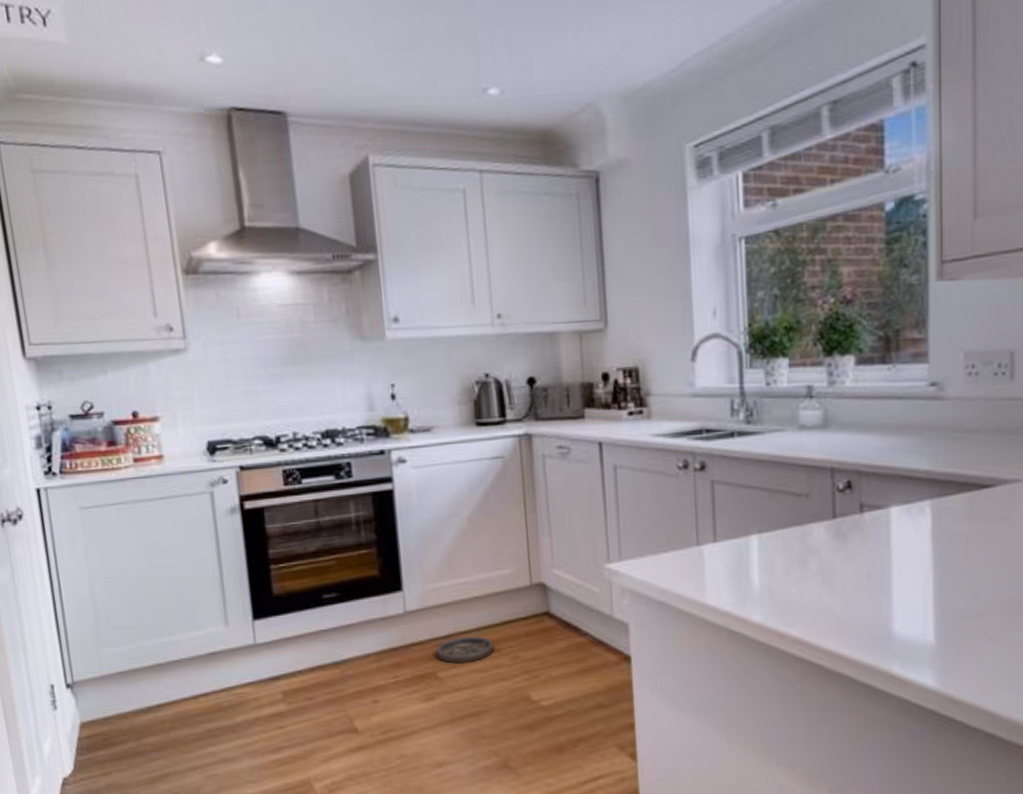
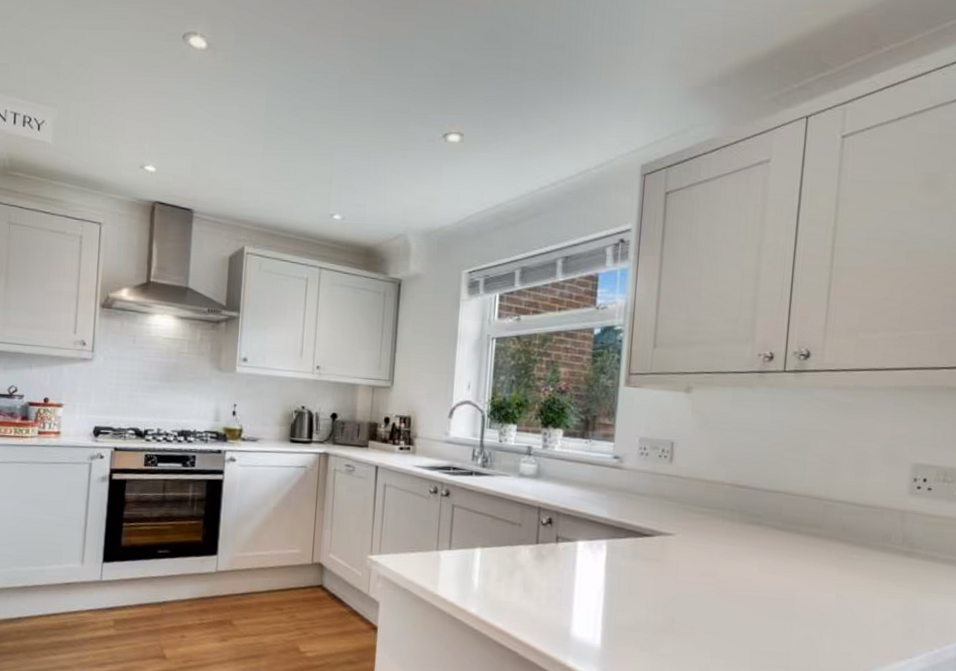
pet bowl: present [436,636,495,664] -> none [234,595,279,616]

